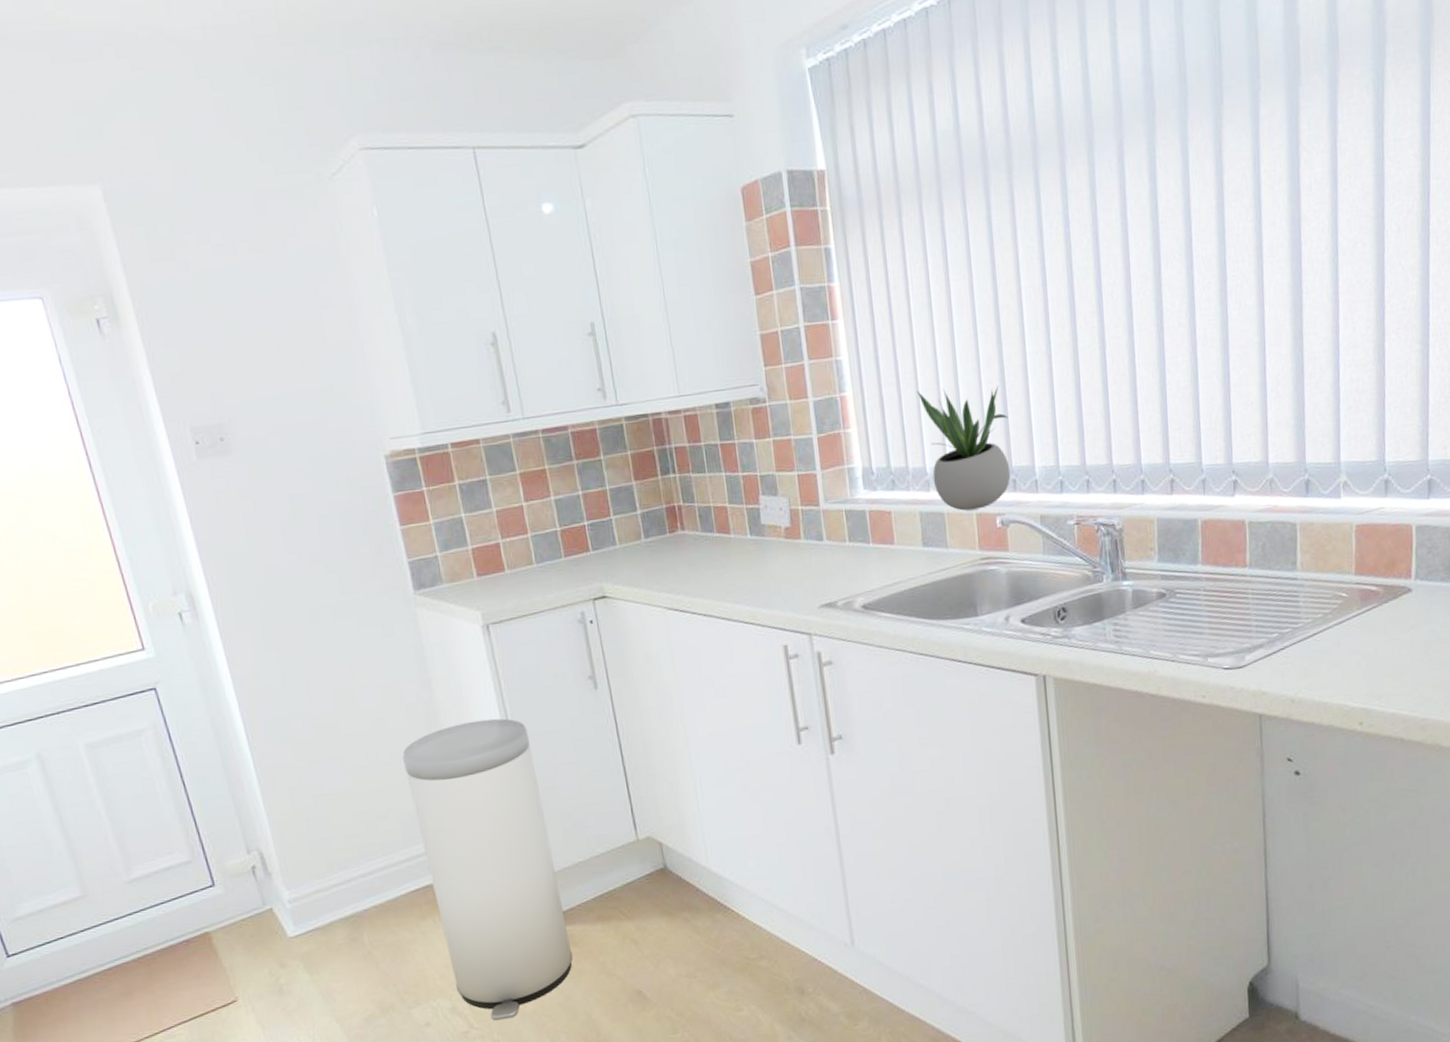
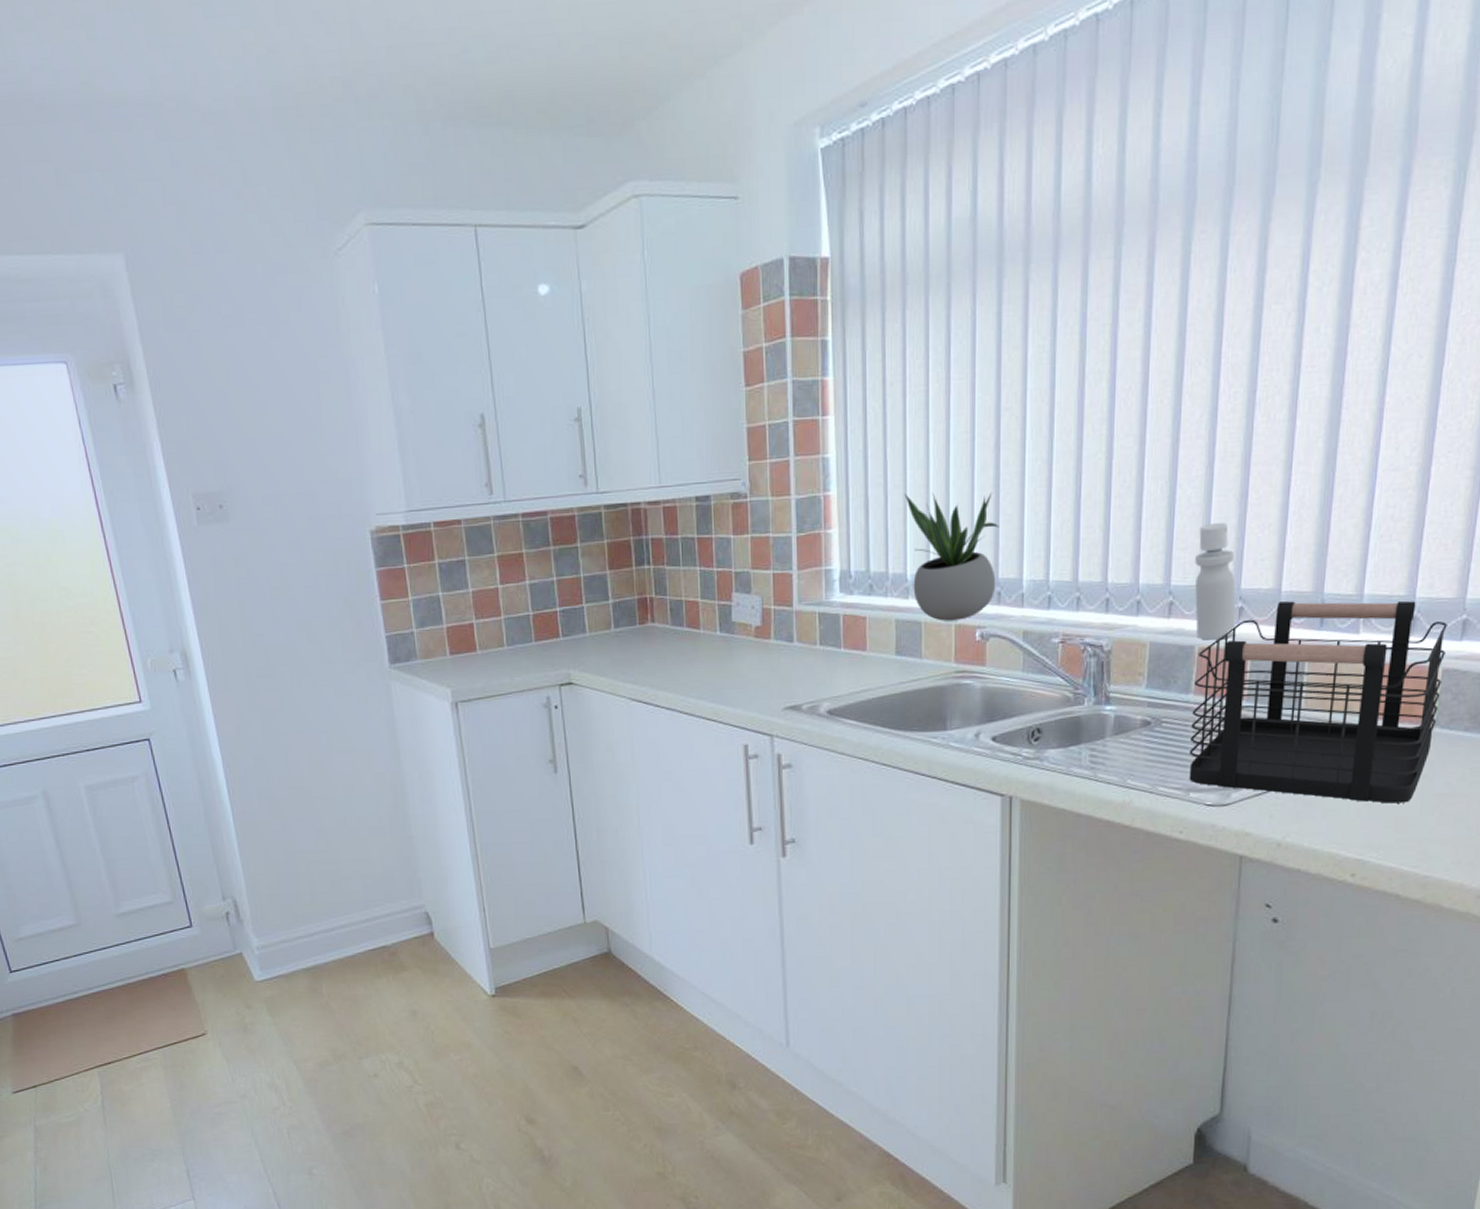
pedal bin: present [402,718,573,1021] -> none [368,793,515,1080]
spray bottle: none [1189,402,1232,513] -> present [1195,522,1236,640]
dish rack: none [1201,465,1417,654] -> present [1189,600,1447,804]

